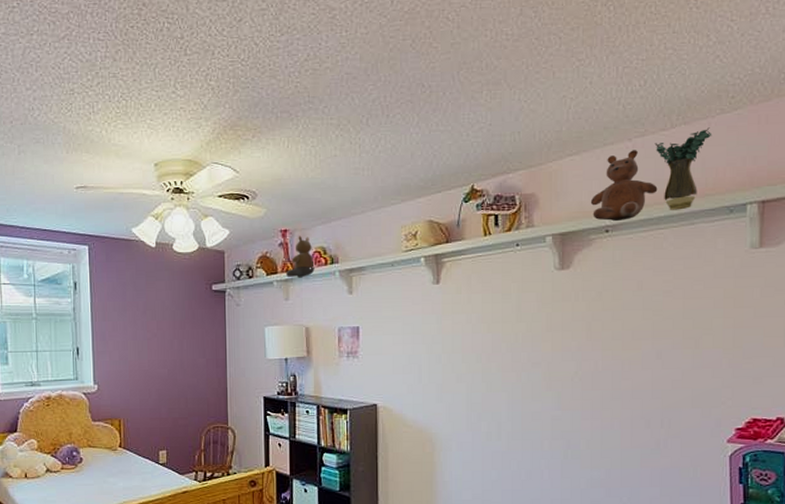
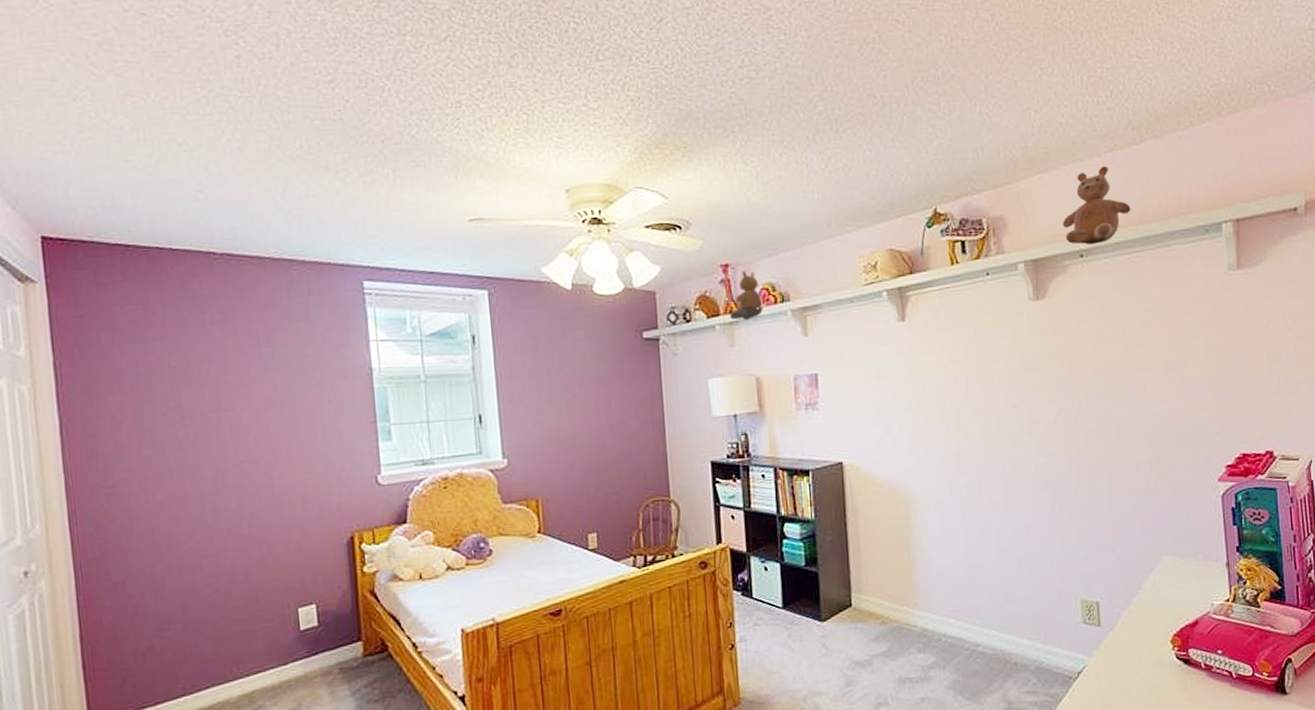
vase: present [654,127,712,210] -> none [1125,141,1183,231]

